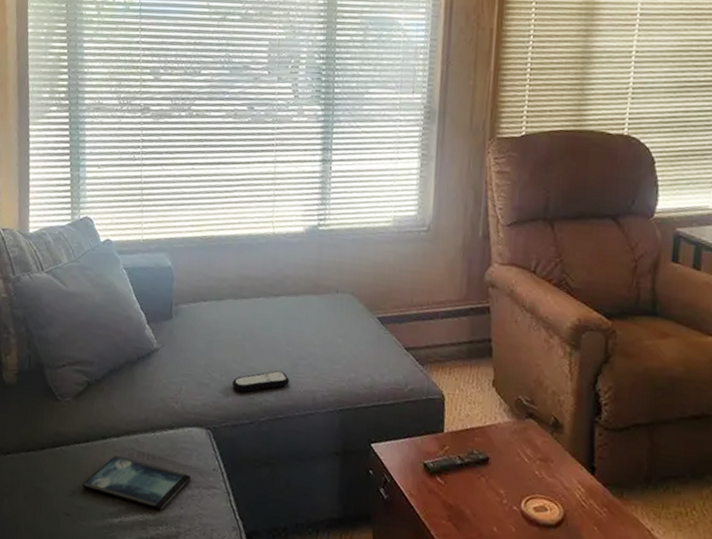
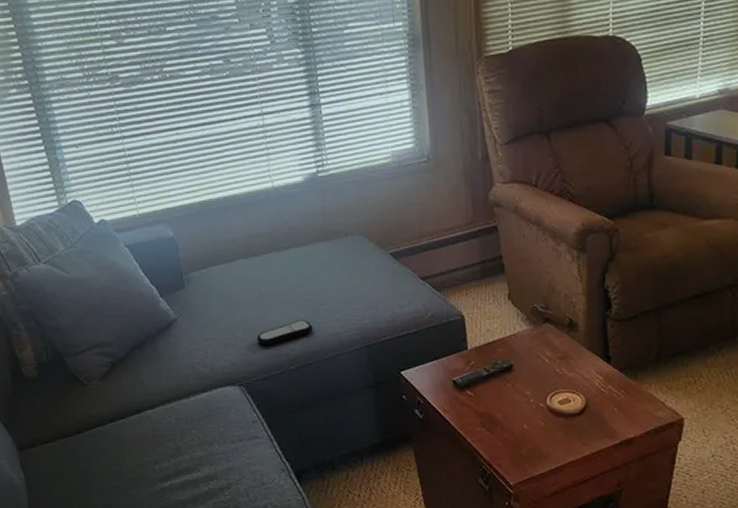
tablet: present [83,455,191,510] -> none [127,426,232,467]

